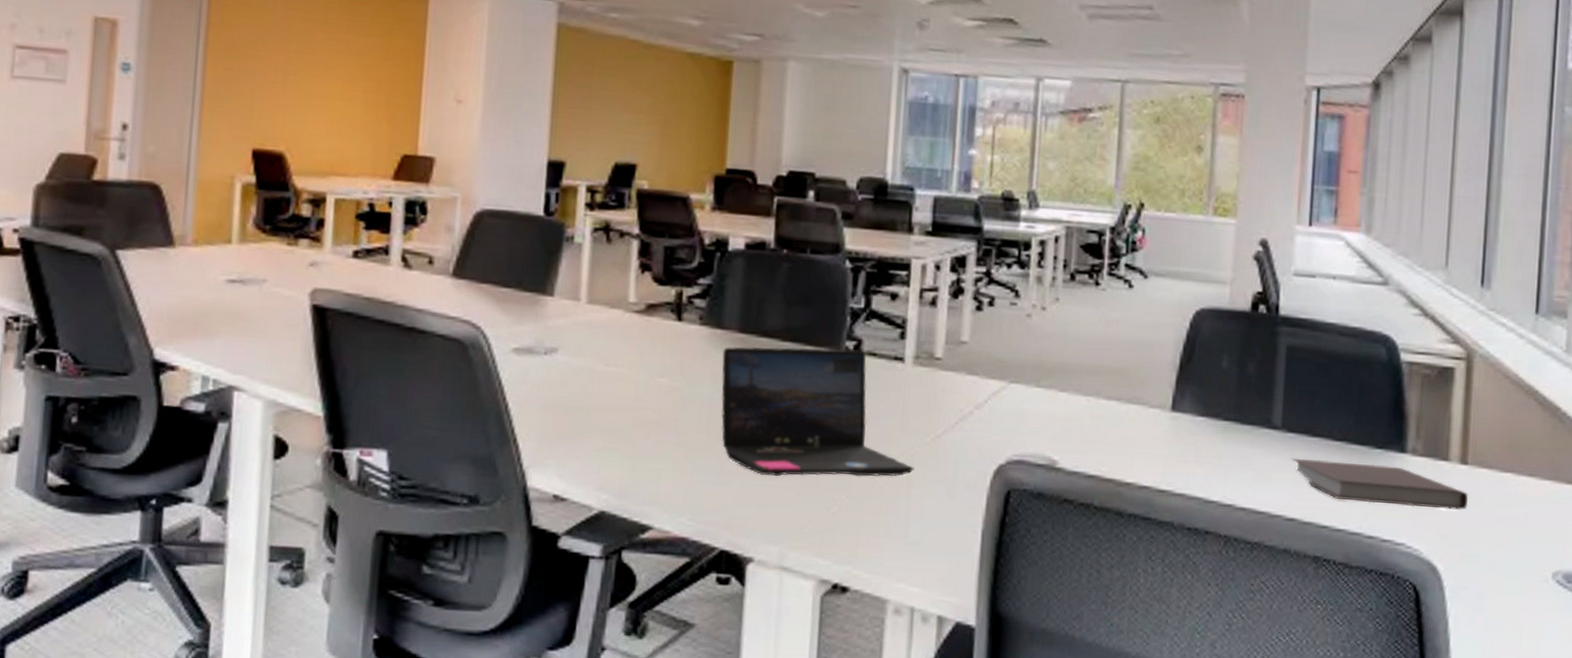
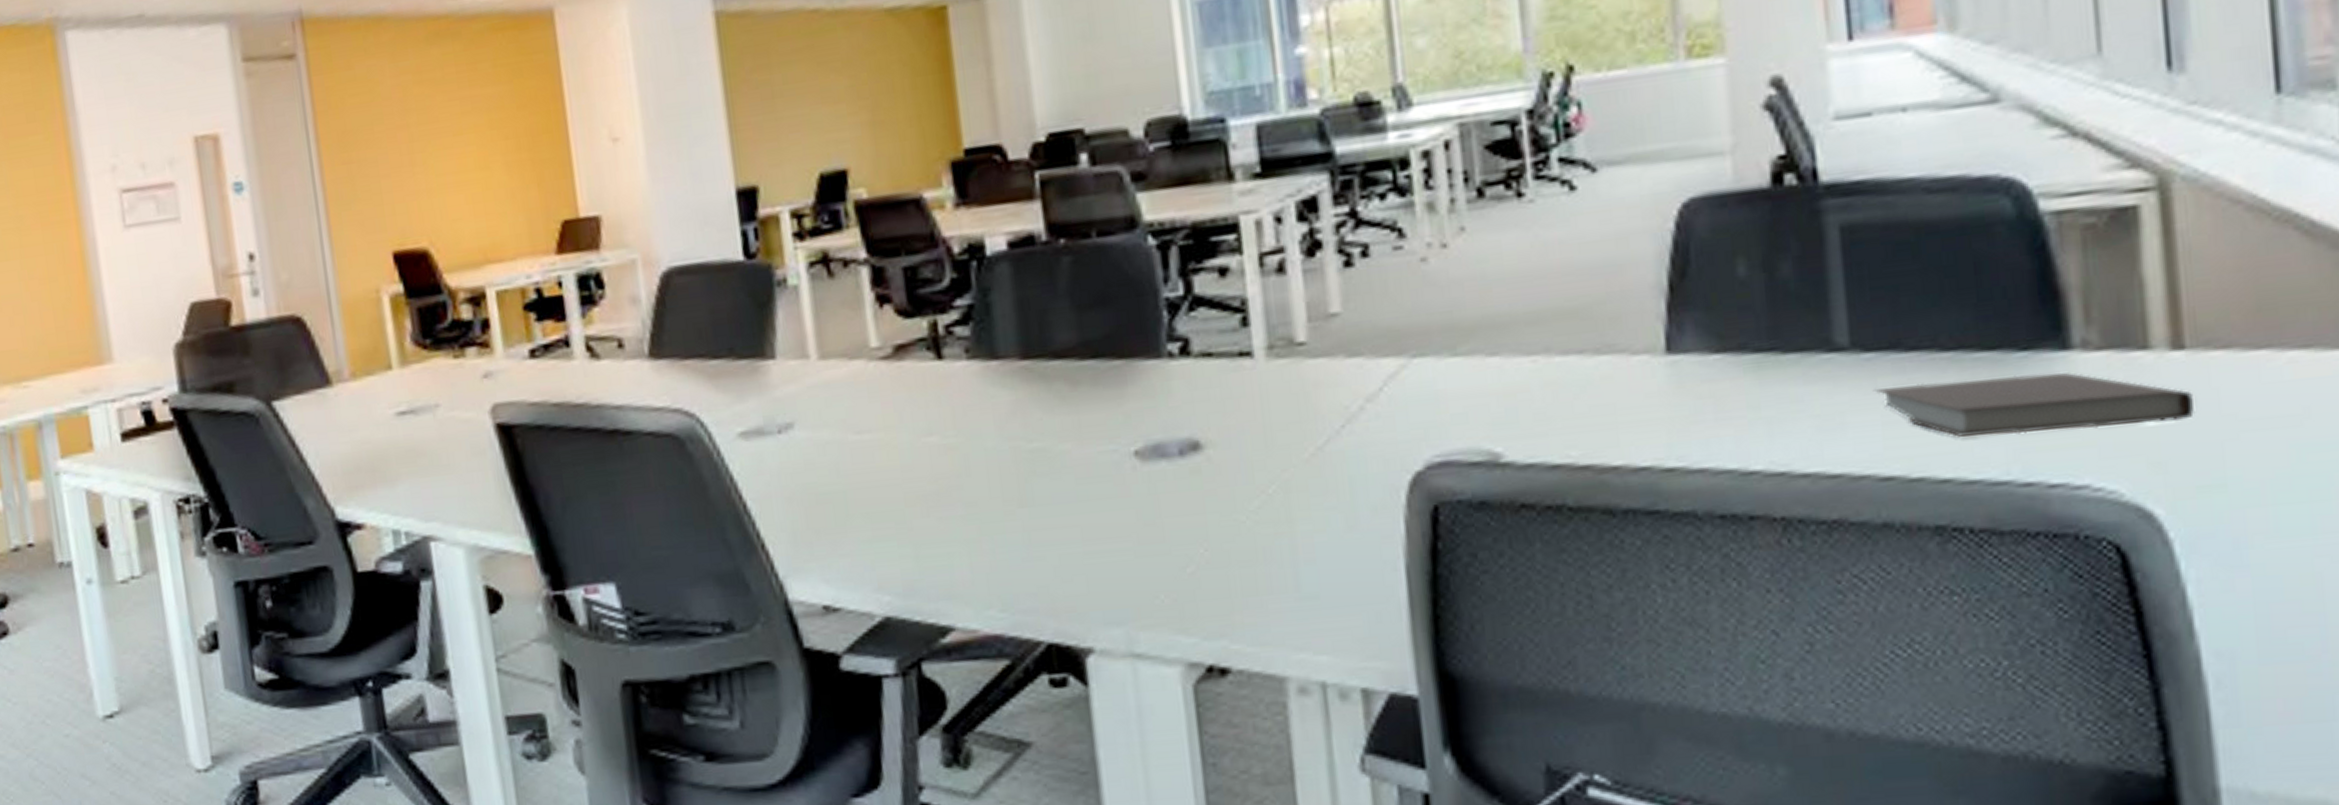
laptop: present [721,346,914,477] -> none [1003,352,1293,540]

